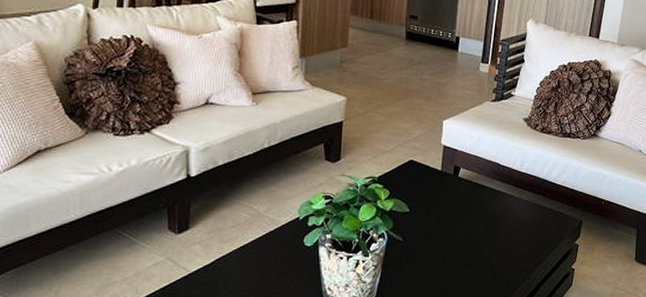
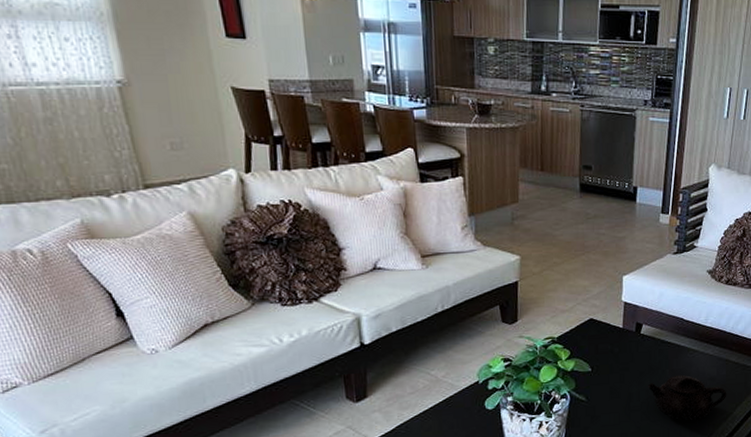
teapot: none [464,219,540,266] -> present [648,374,727,421]

